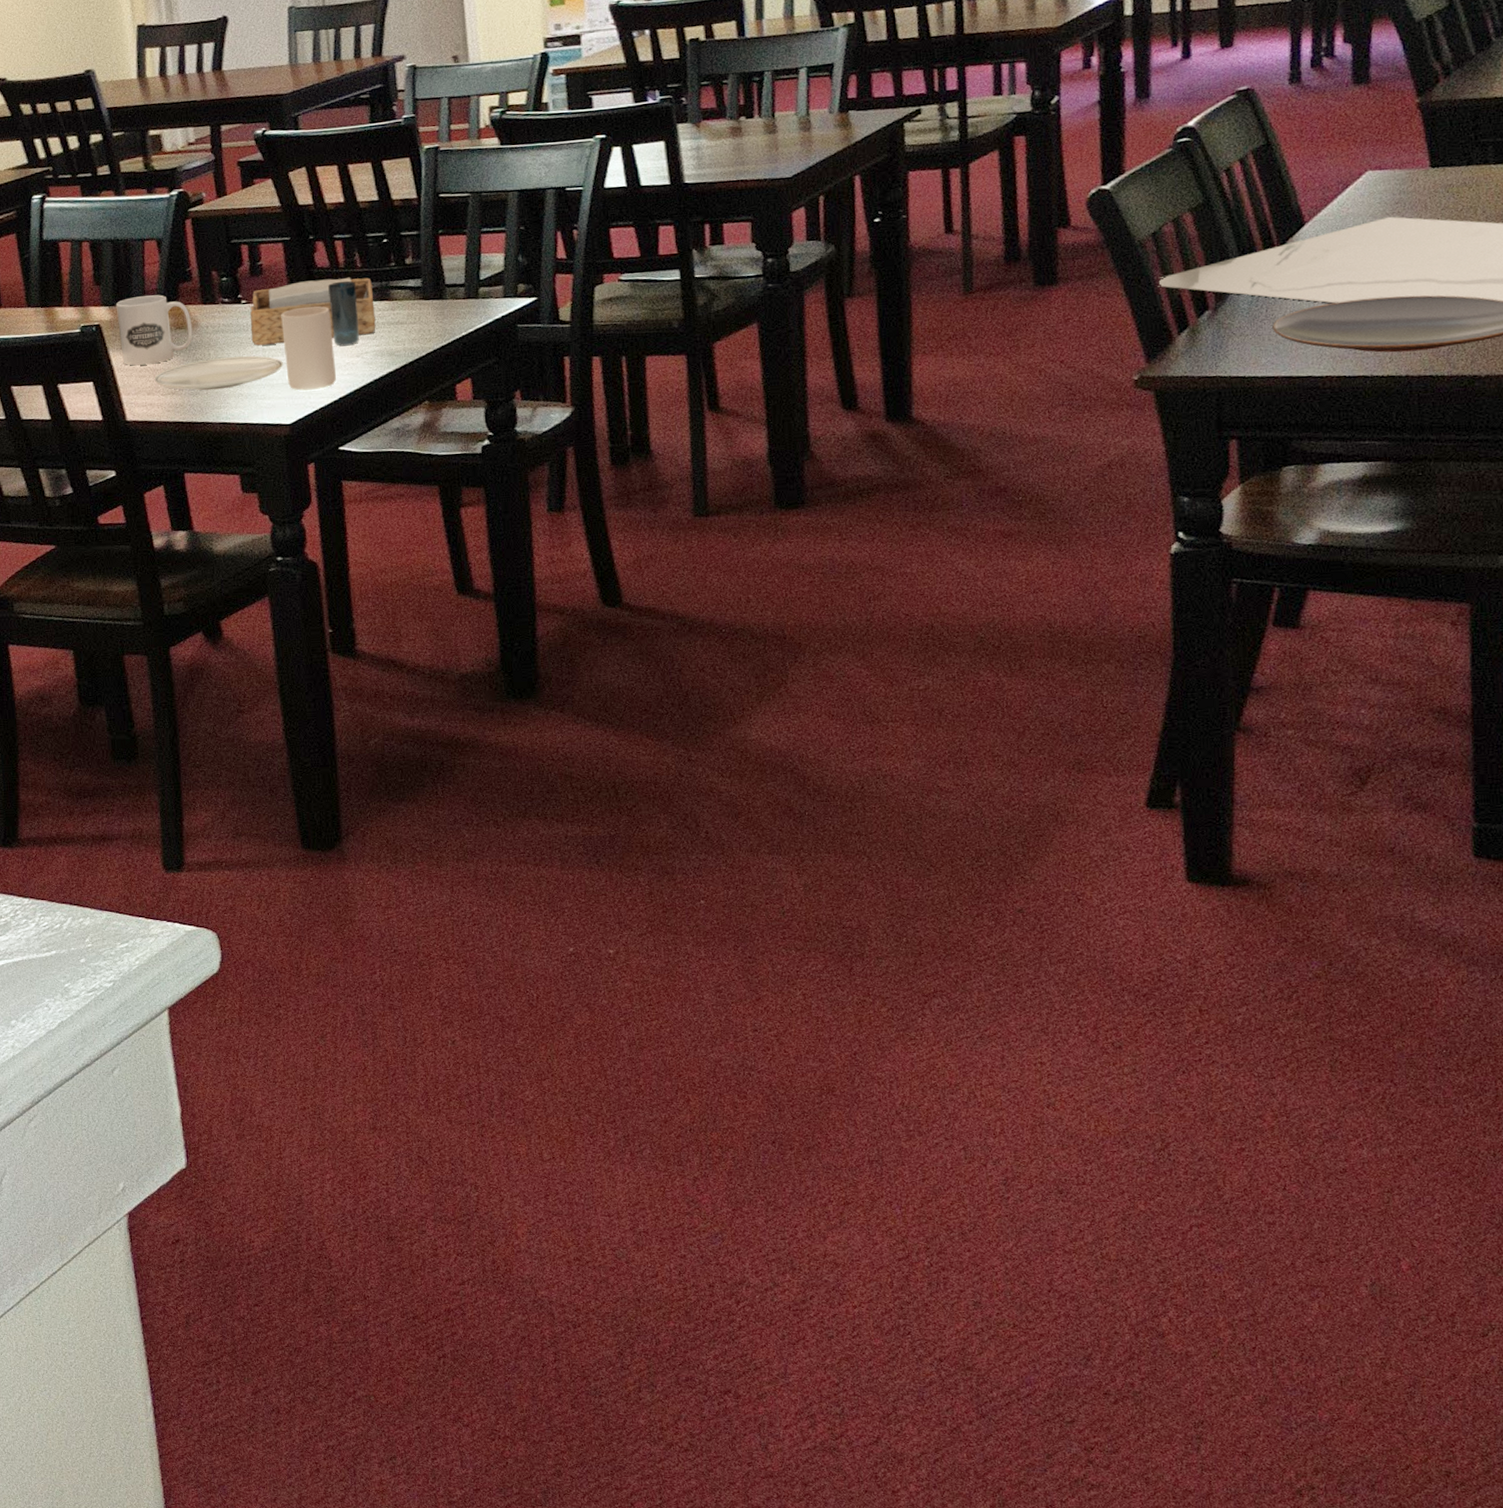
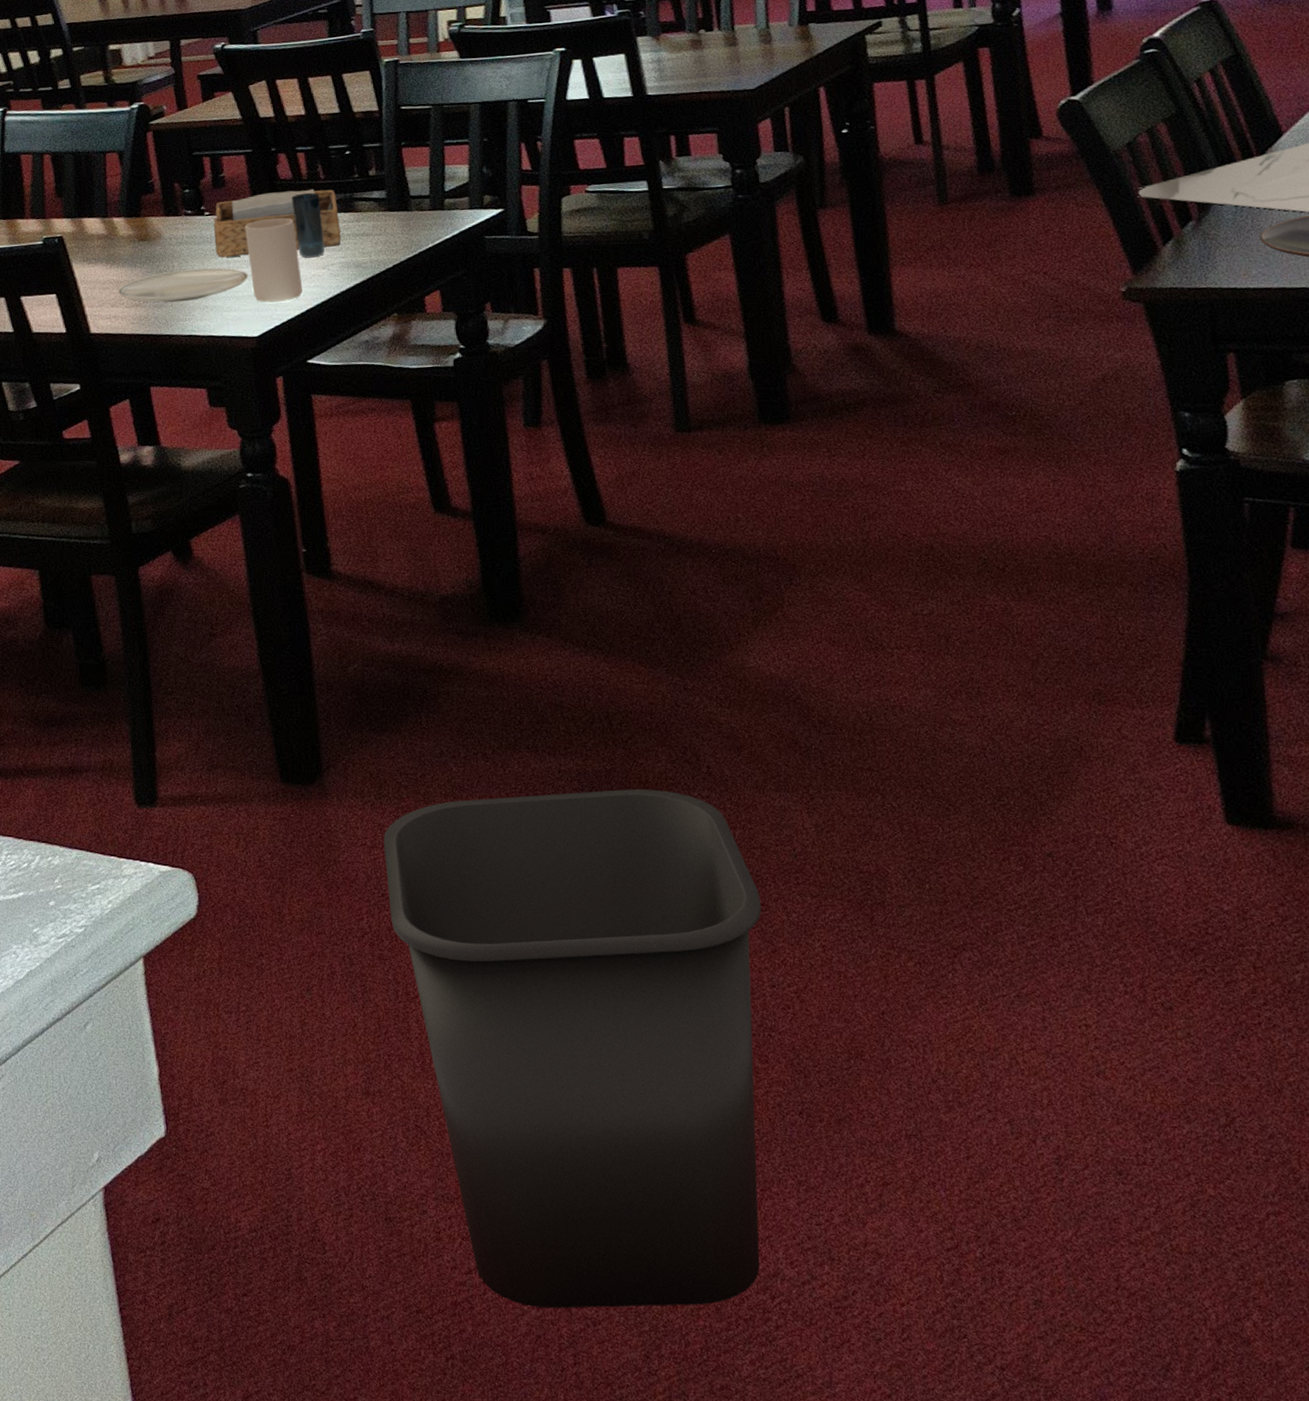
mug: present [115,295,193,366] -> none [78,206,157,278]
waste bin: none [397,852,750,1314] -> present [383,788,762,1309]

